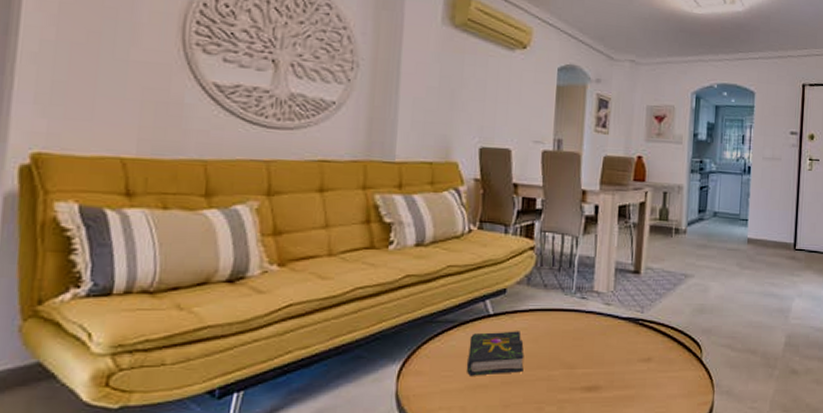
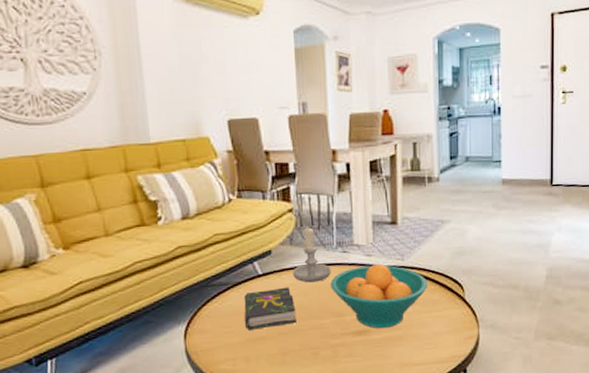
candle: none [526,267,567,328] -> present [292,226,331,283]
fruit bowl: none [564,313,666,386] -> present [330,263,428,329]

